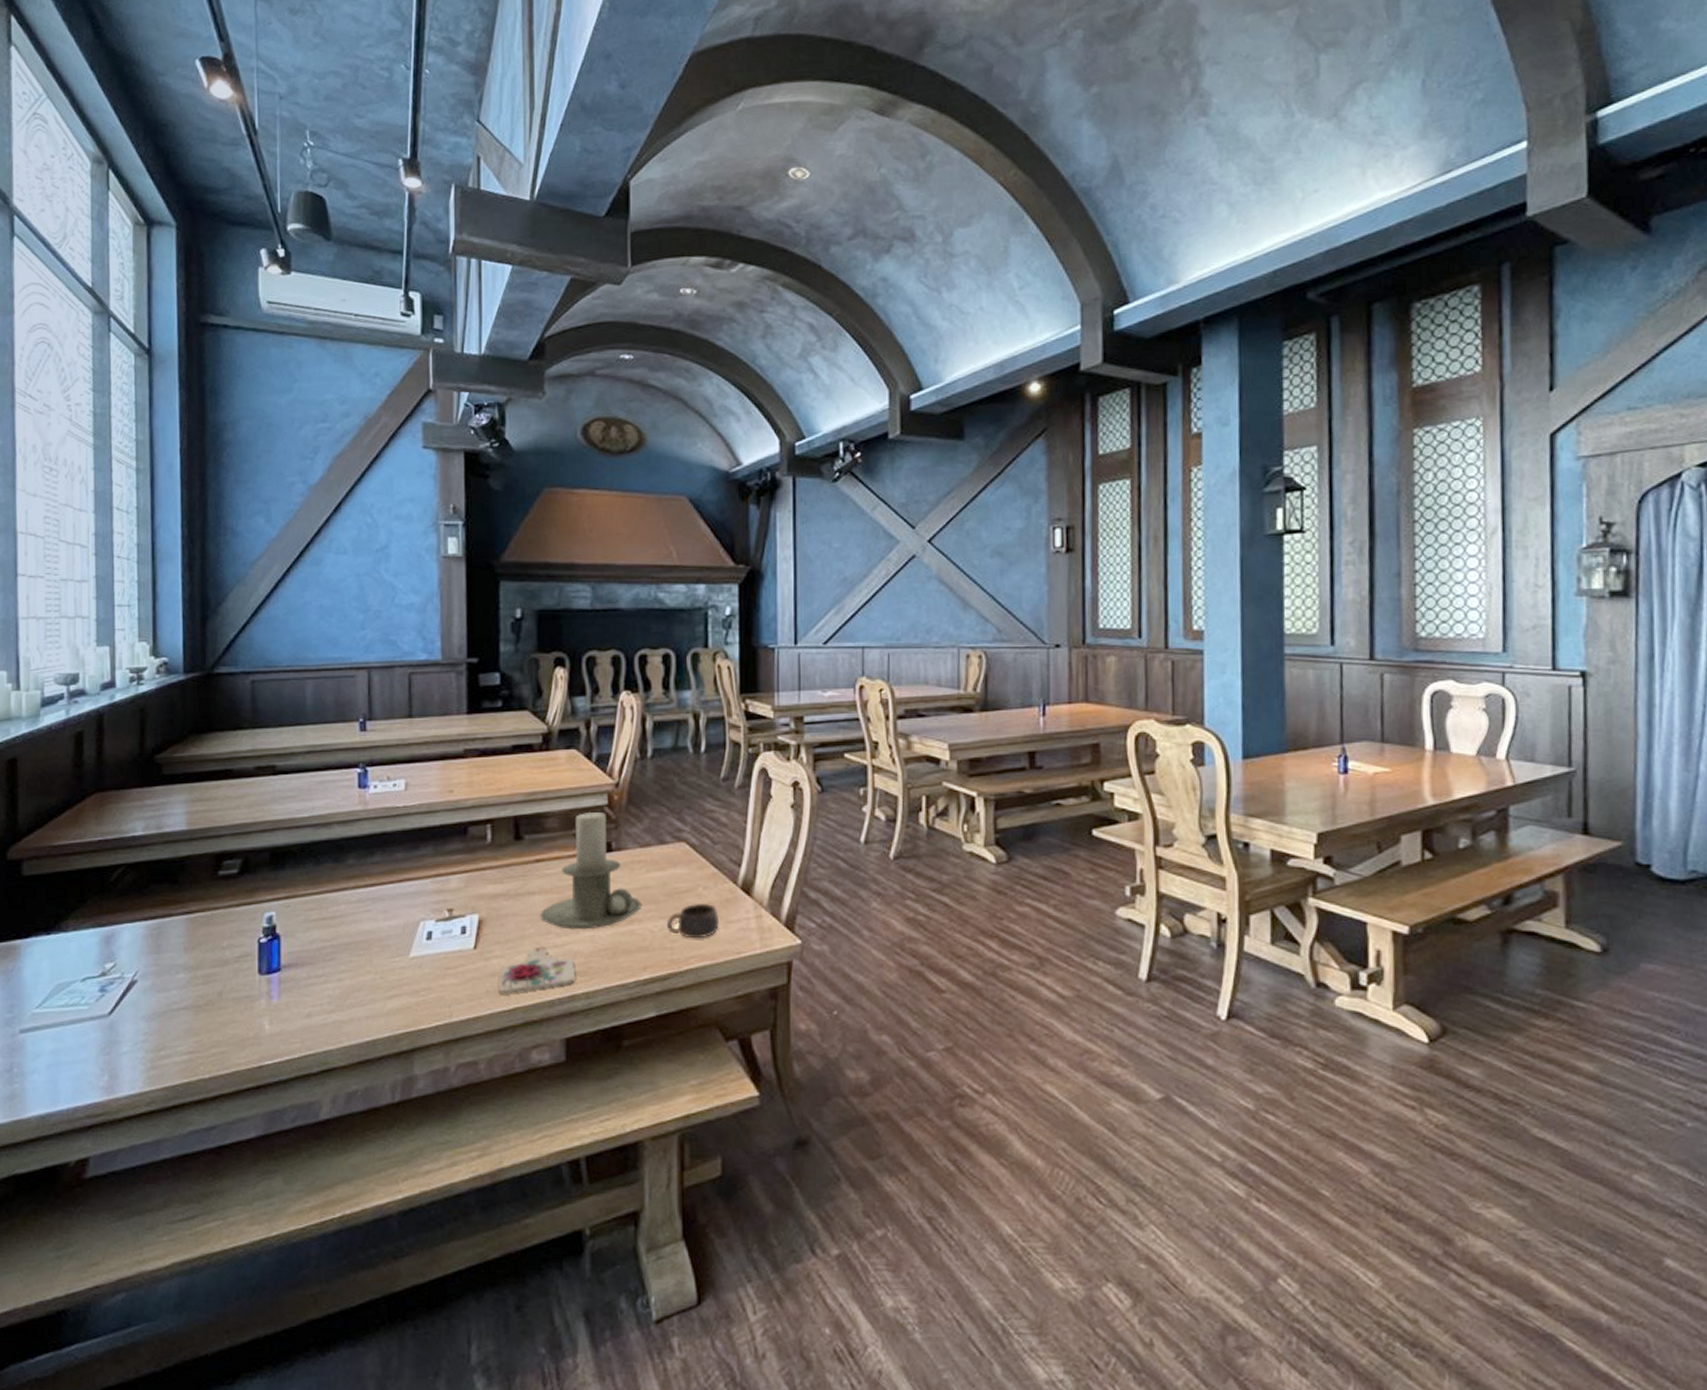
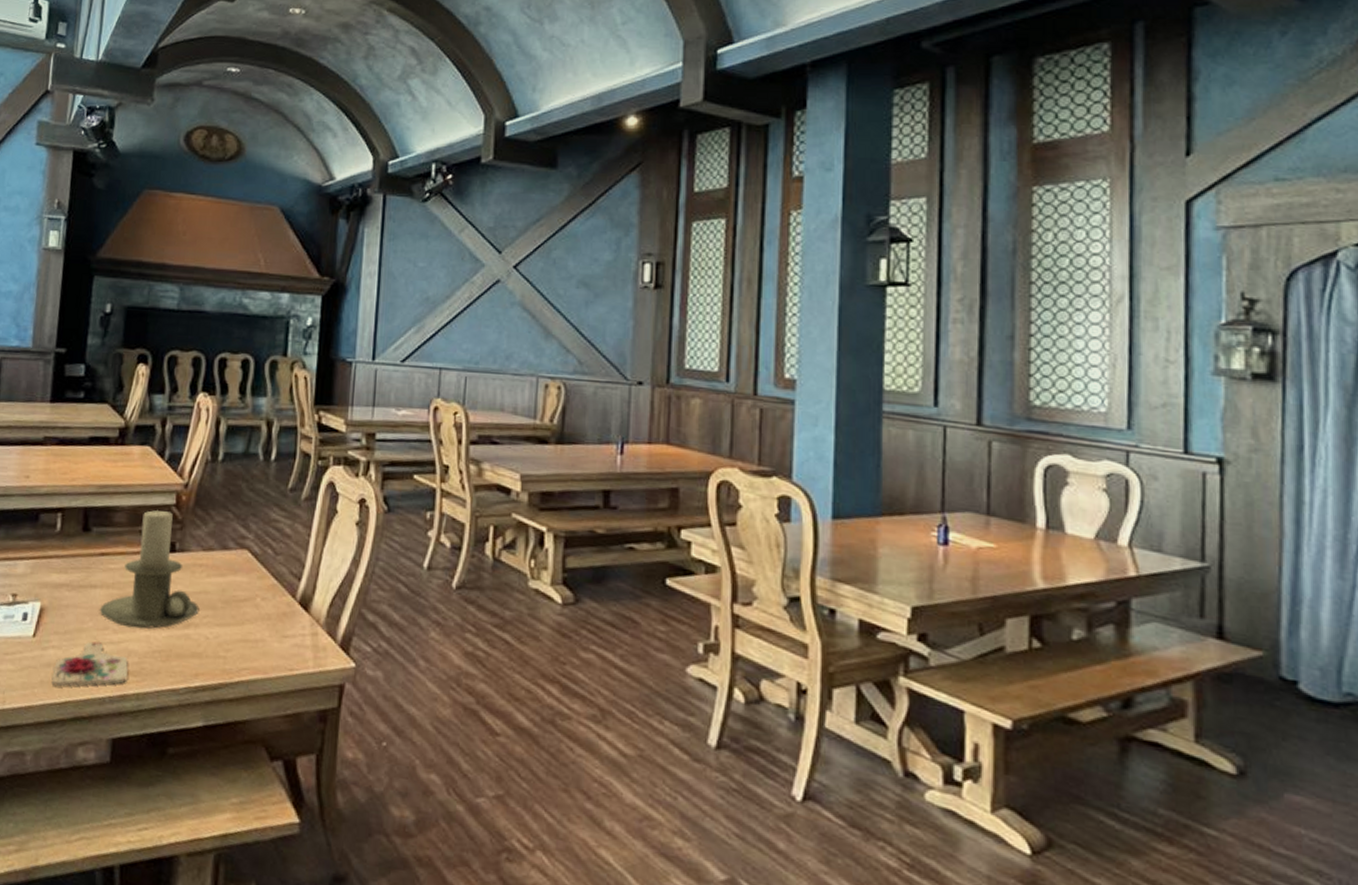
cup: present [666,903,719,939] -> none [221,614,275,651]

